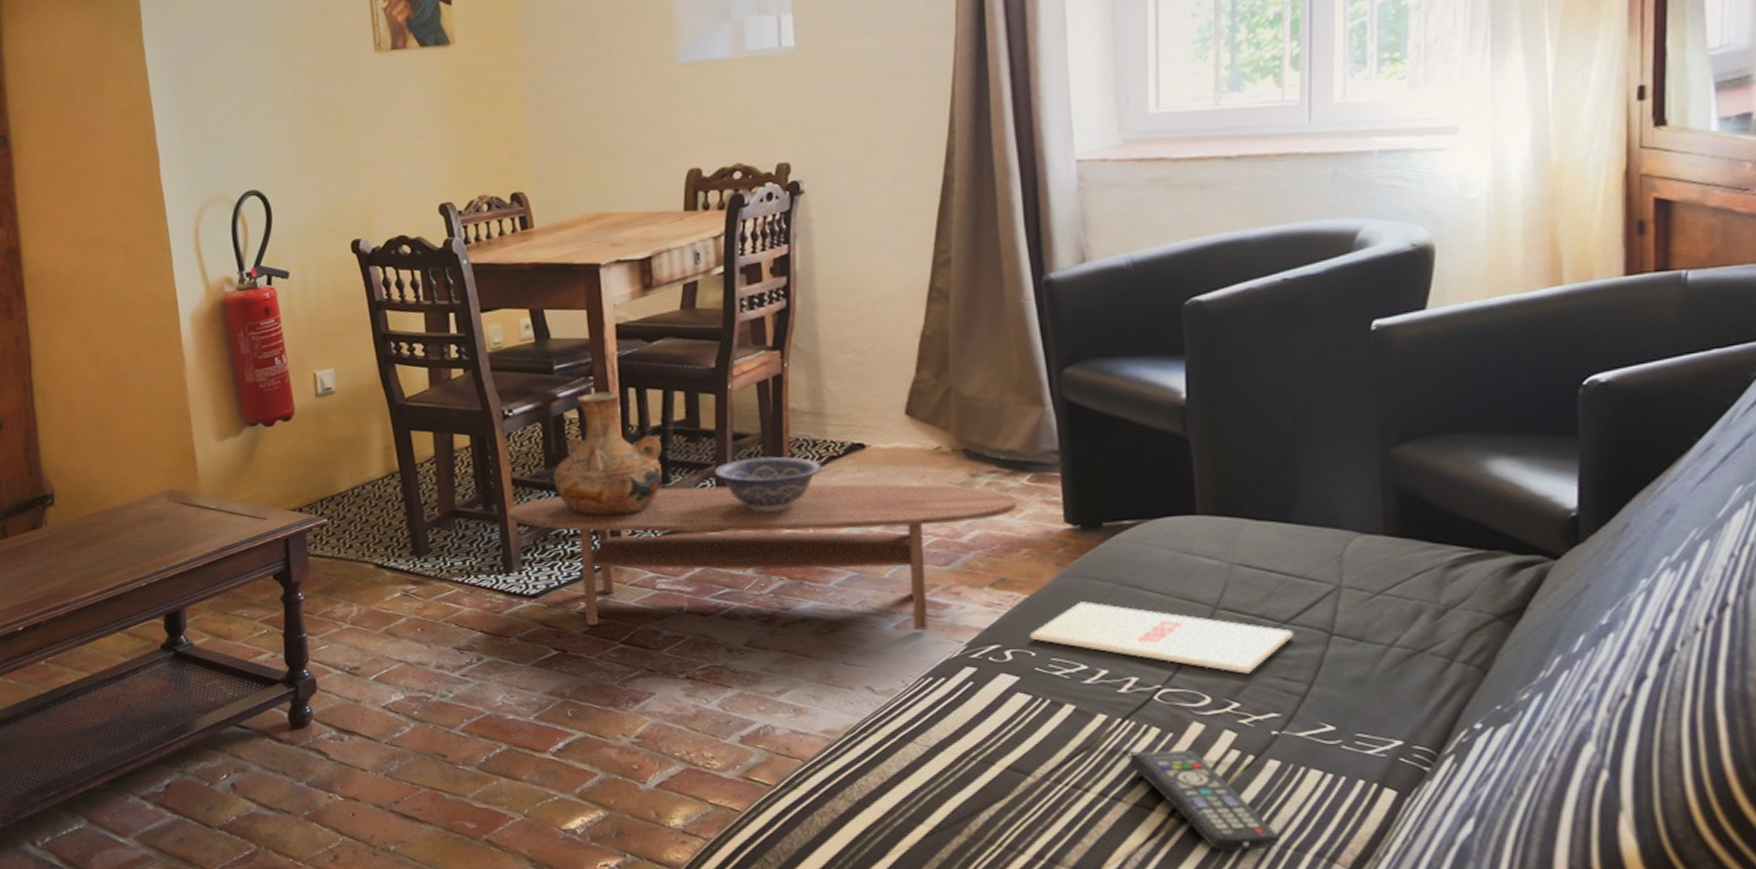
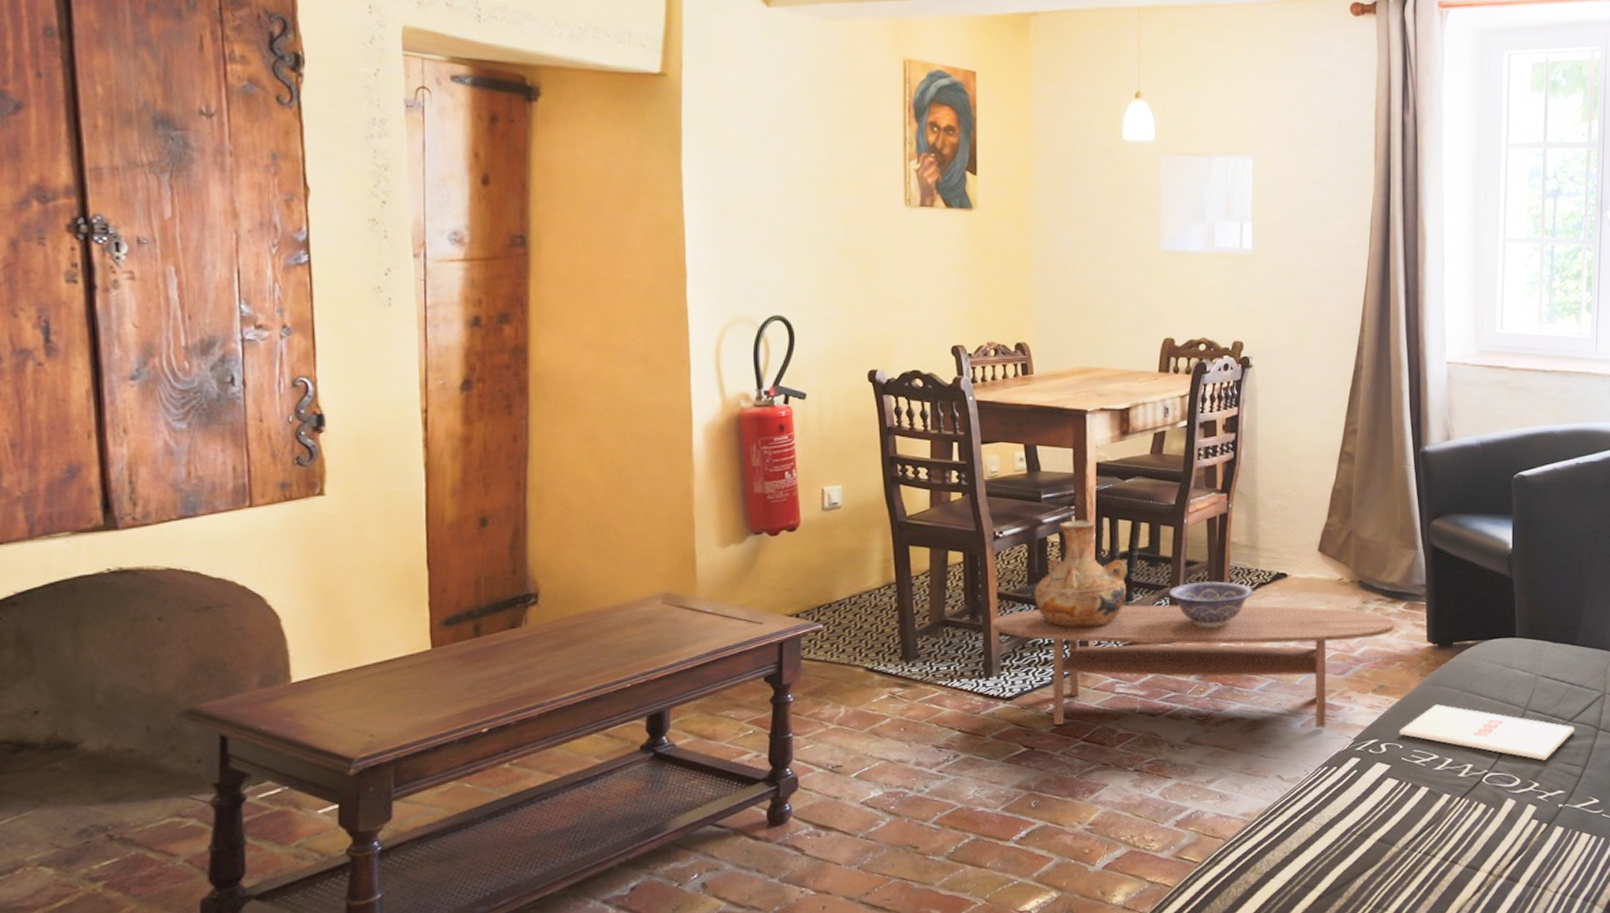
remote control: present [1128,750,1280,850] -> none [1463,821,1562,900]

